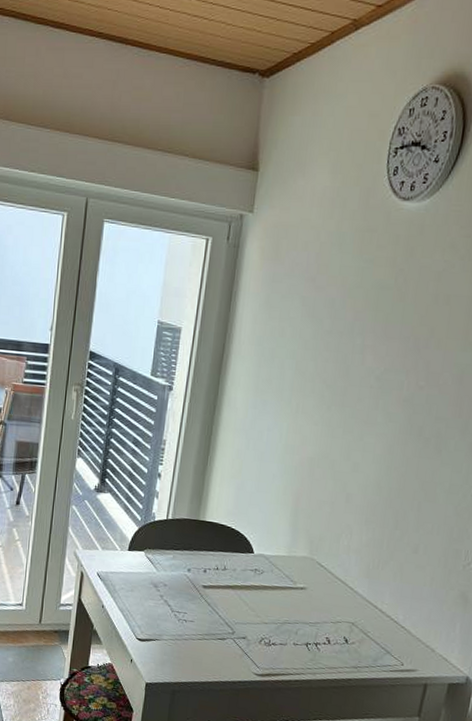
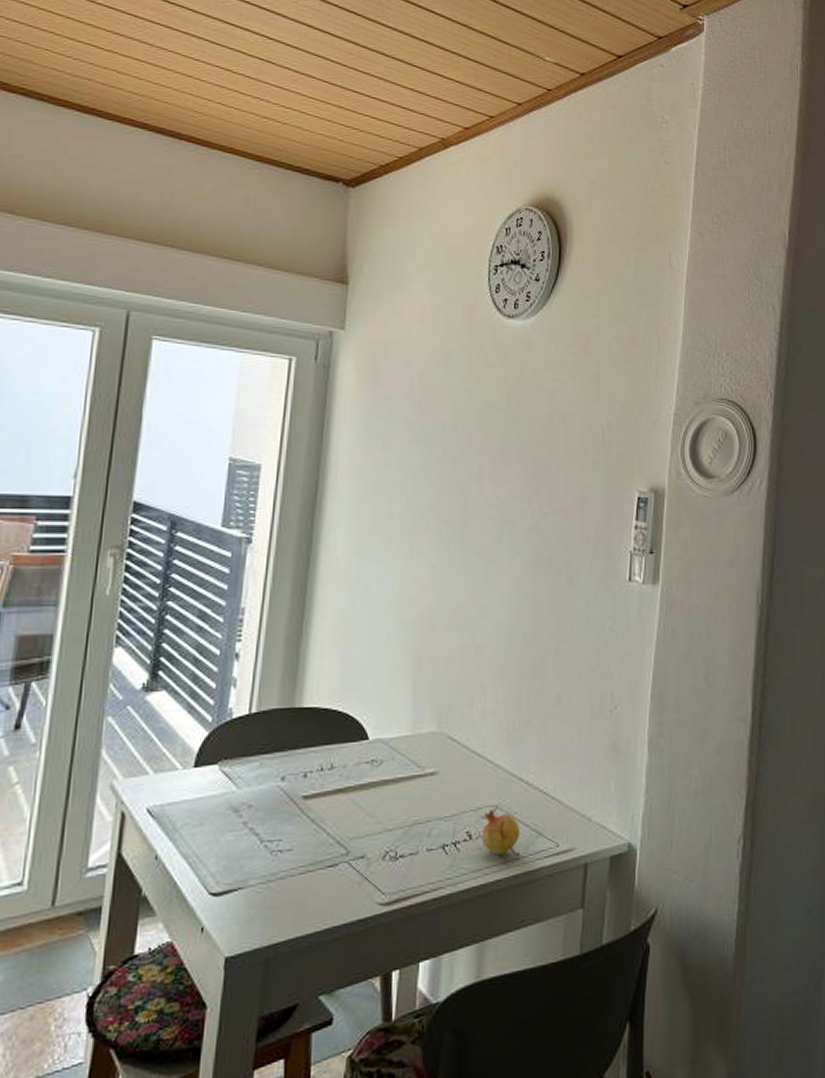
fruit: none [337,624,371,665] -> present [481,807,521,857]

